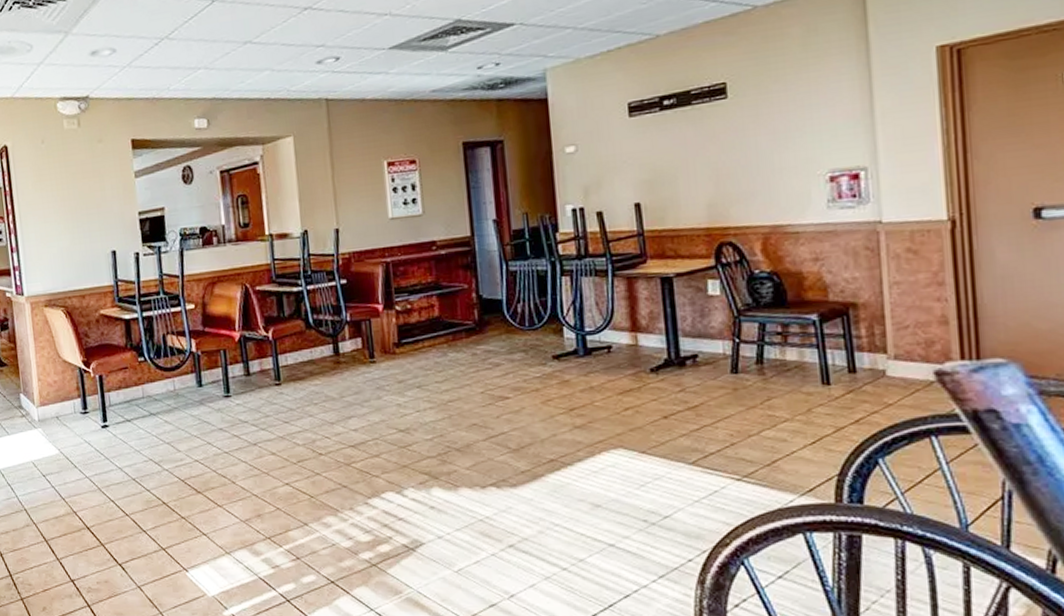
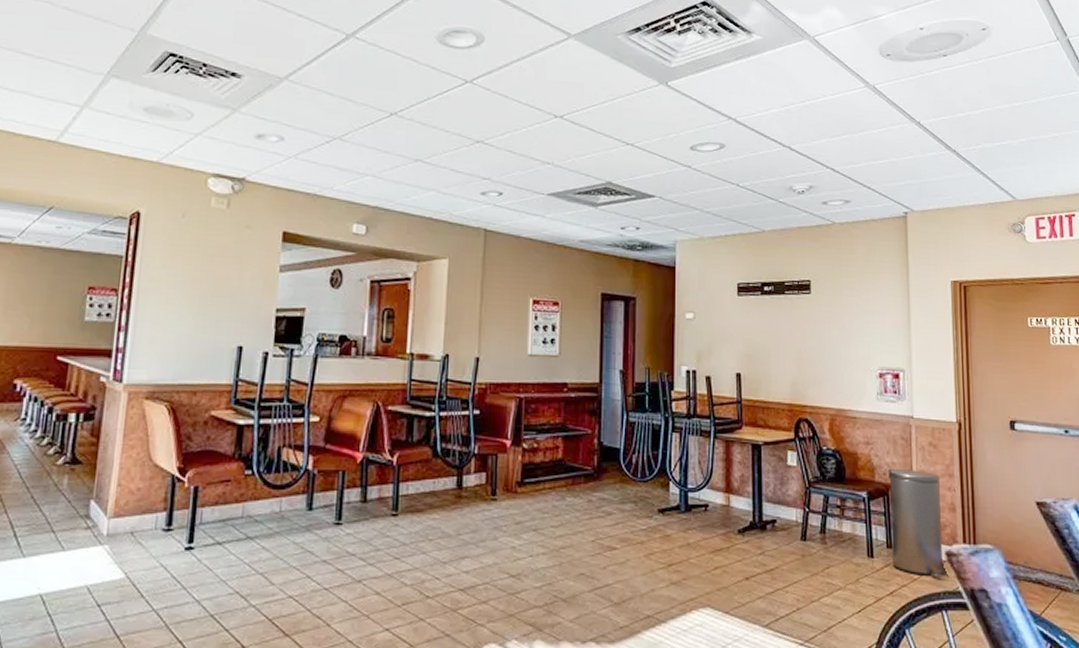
pedal bin: none [847,282,931,401] -> present [888,469,943,577]

